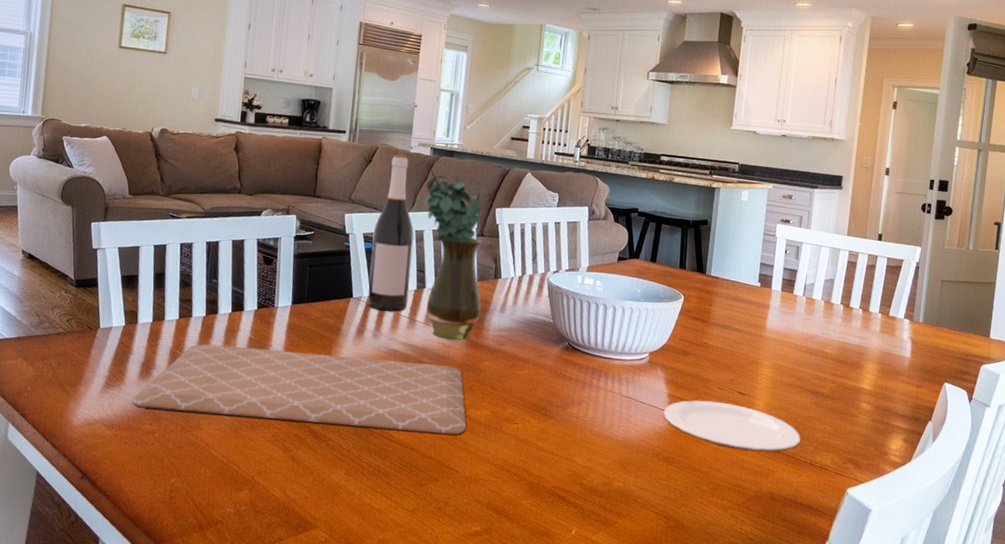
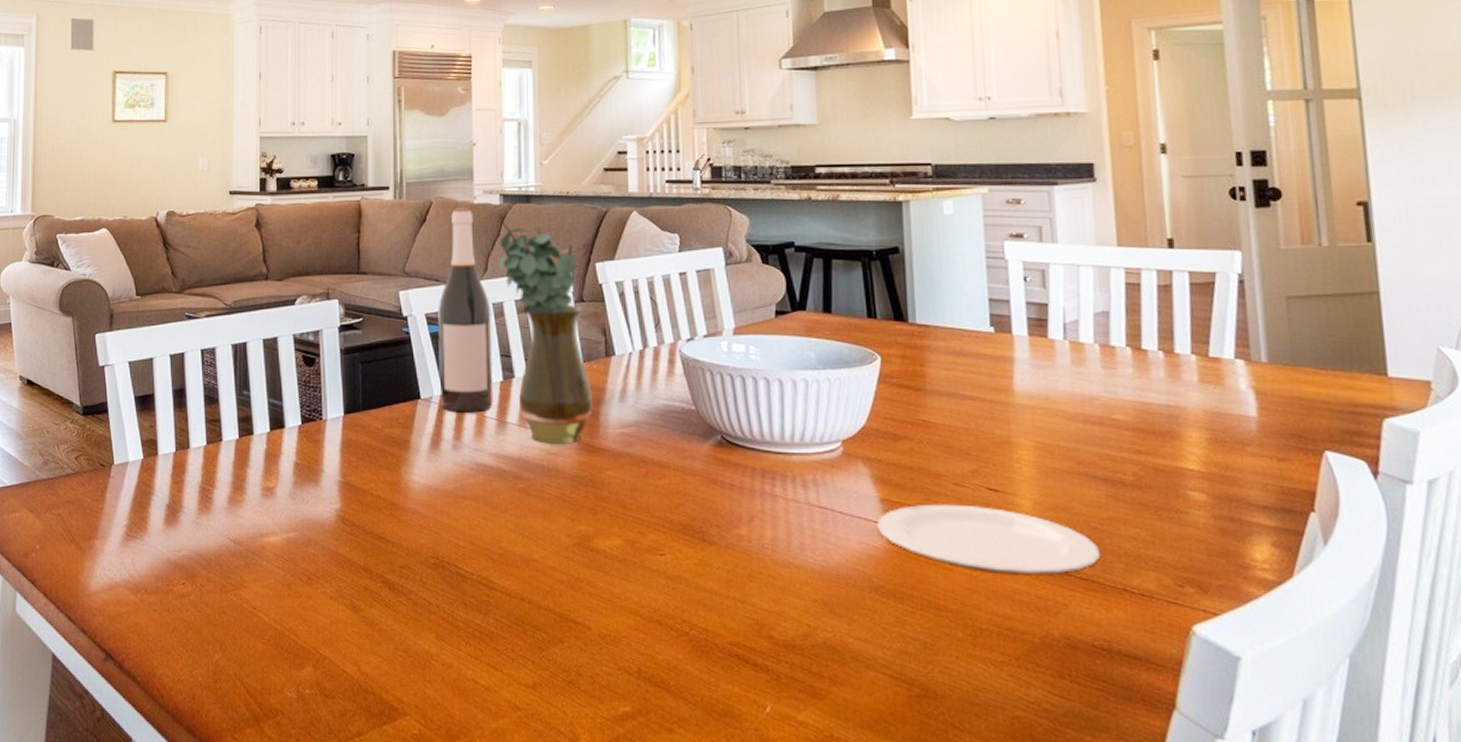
placemat: present [132,343,467,435] -> none [159,474,593,576]

